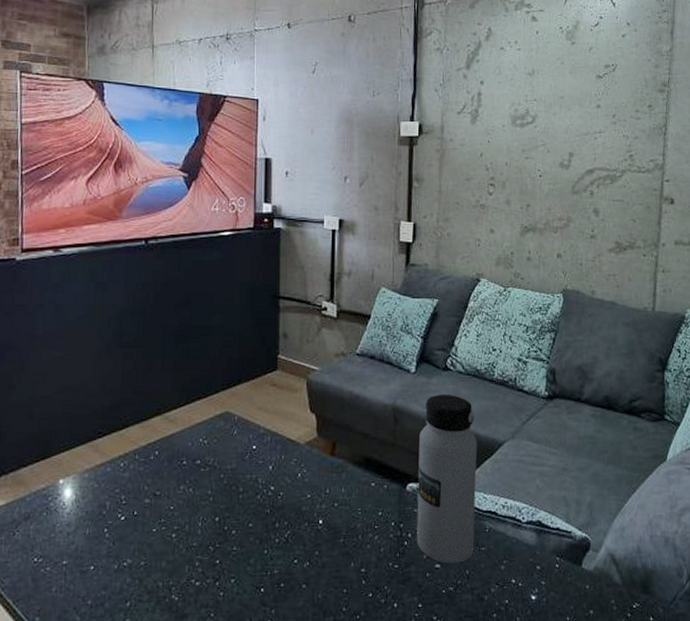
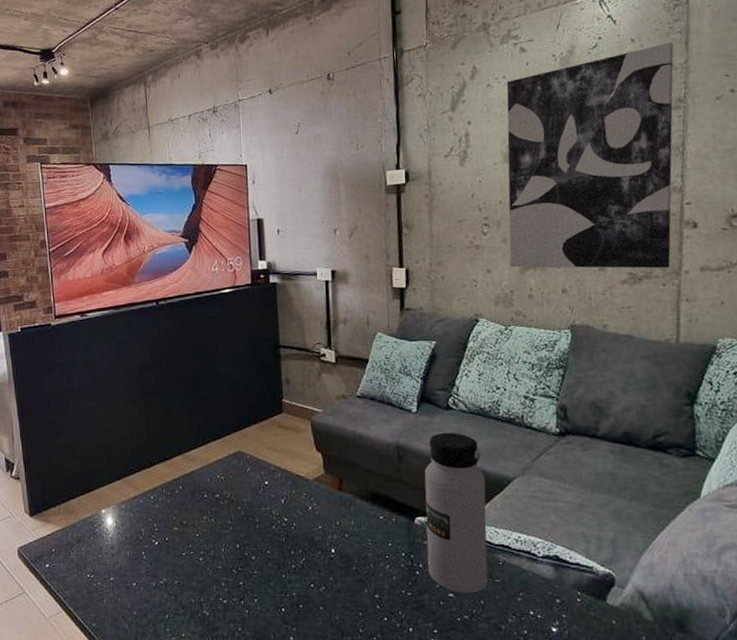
wall art: none [512,30,661,240] -> present [506,42,674,269]

